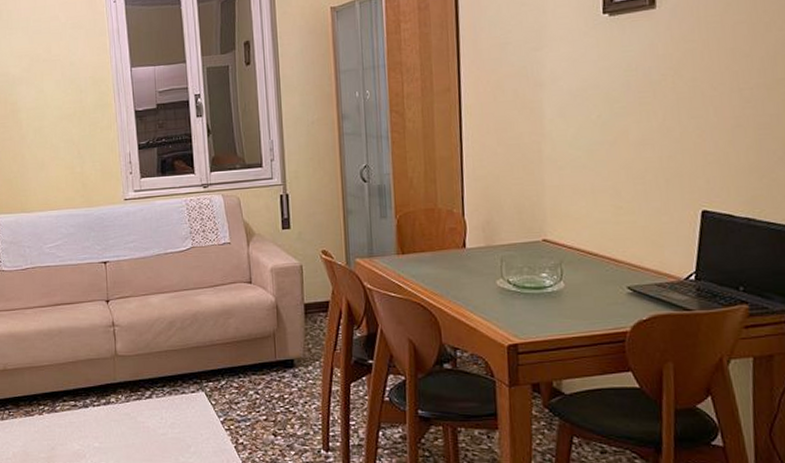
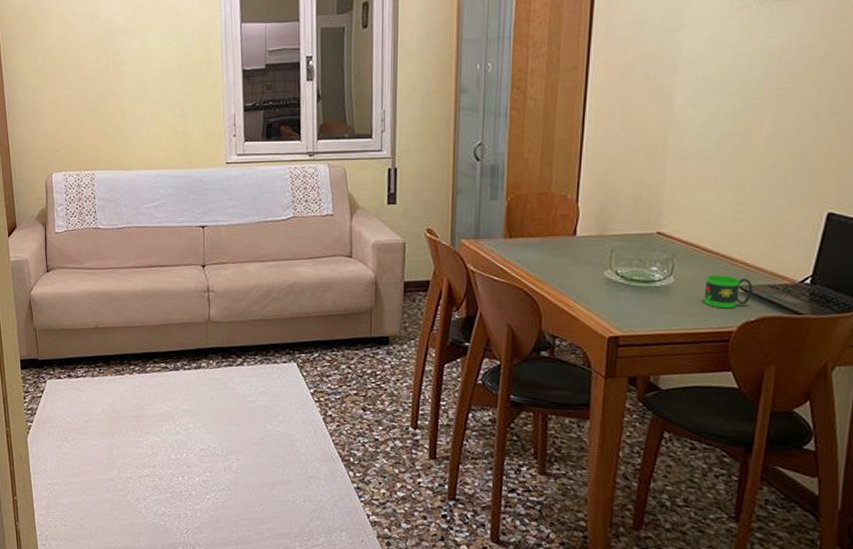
mug: none [594,277,642,310] -> present [704,275,753,309]

